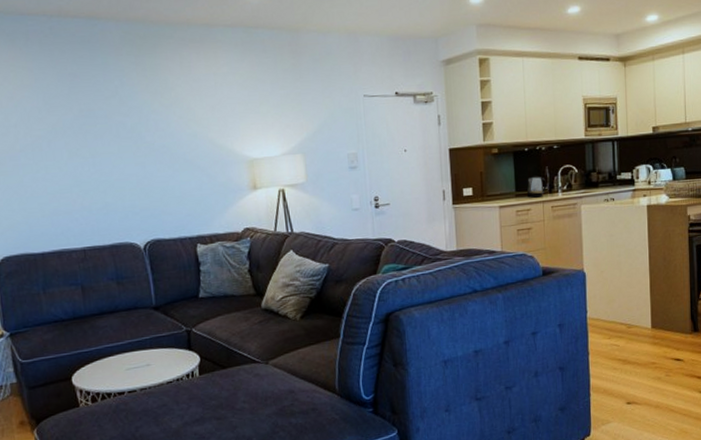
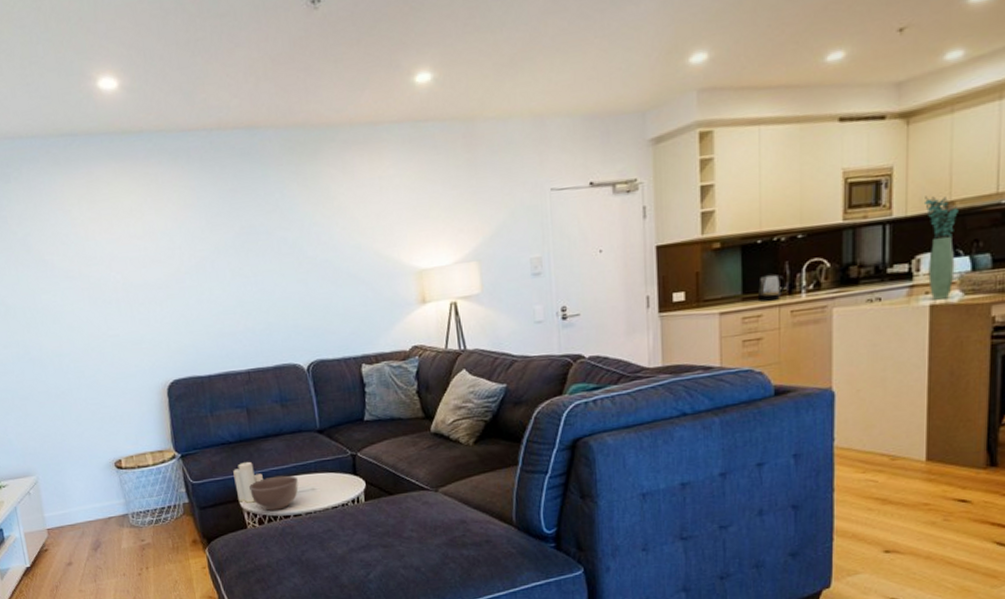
candle: none [66,338,97,381] -> present [233,460,263,503]
bowl: none [83,351,134,388] -> present [249,475,299,511]
vase: none [639,121,662,201] -> present [925,196,959,300]

